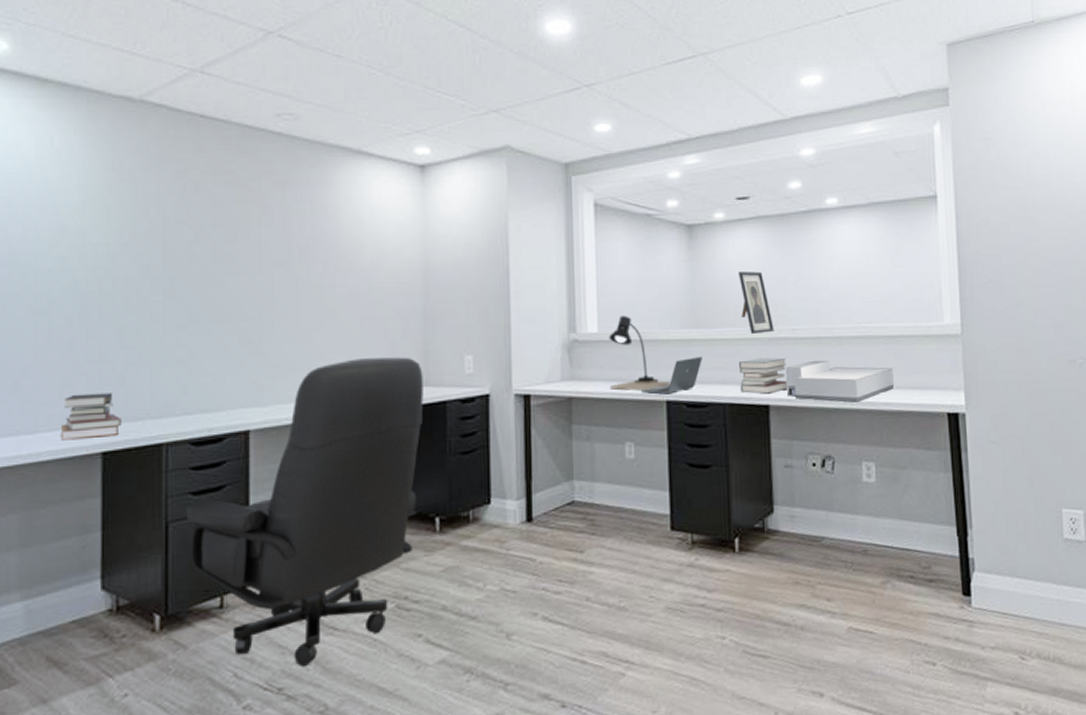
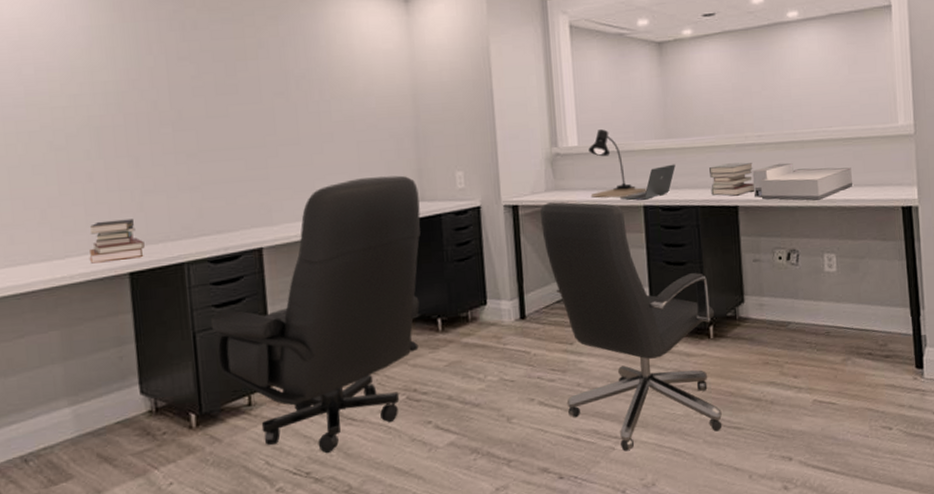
office chair: none [554,393,746,678] -> present [540,202,723,451]
picture frame: present [738,270,774,335] -> none [707,83,741,142]

